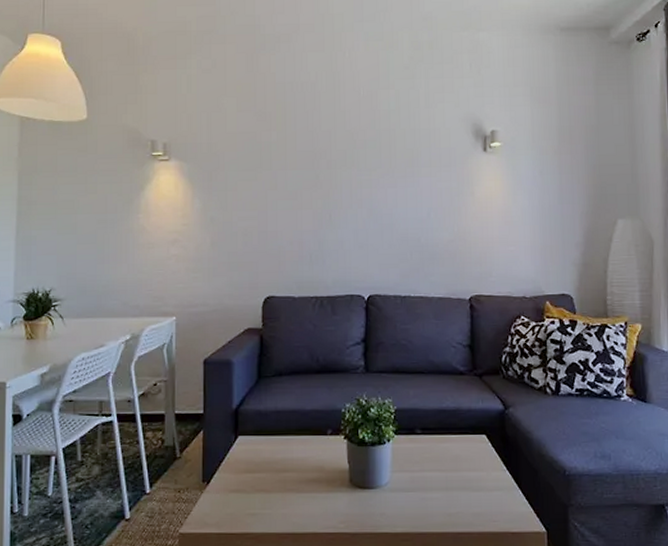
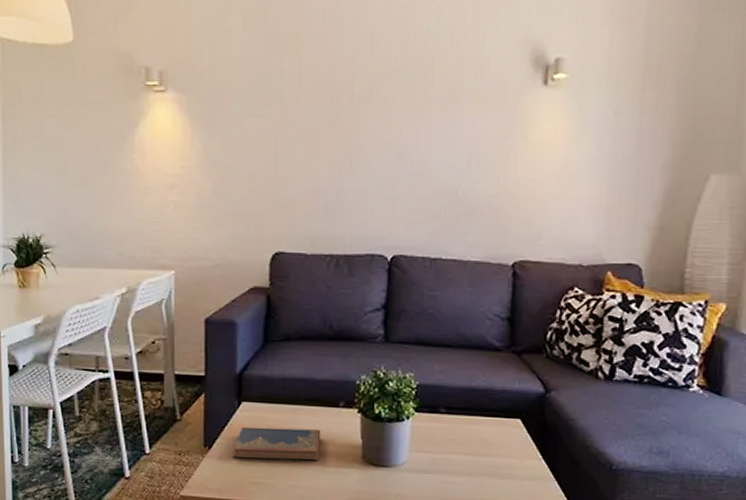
hardcover book: none [230,458,312,491] -> present [233,427,321,461]

